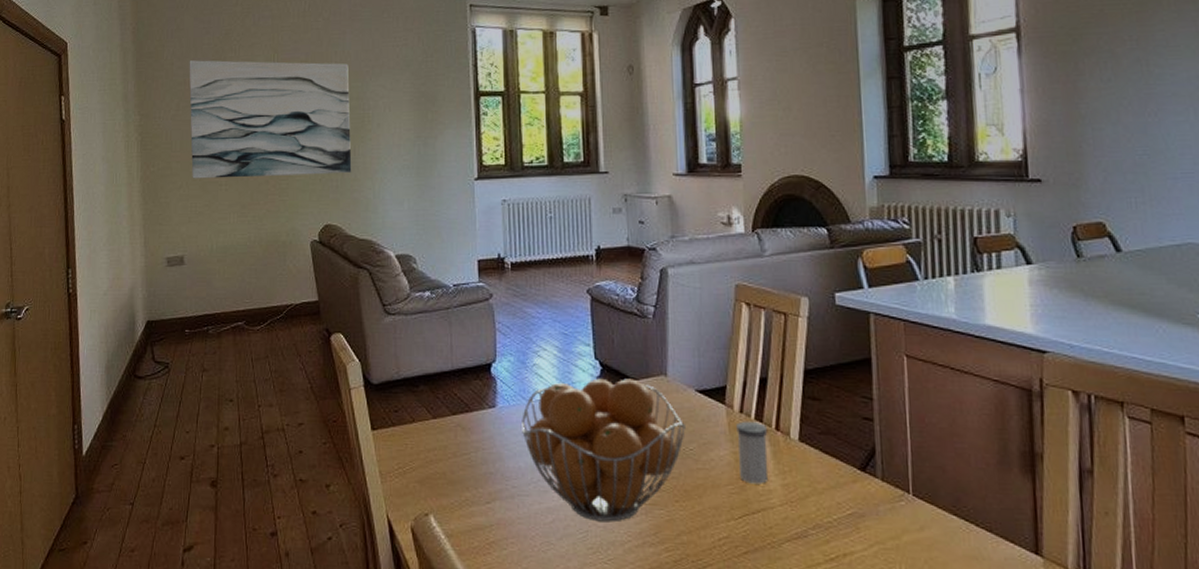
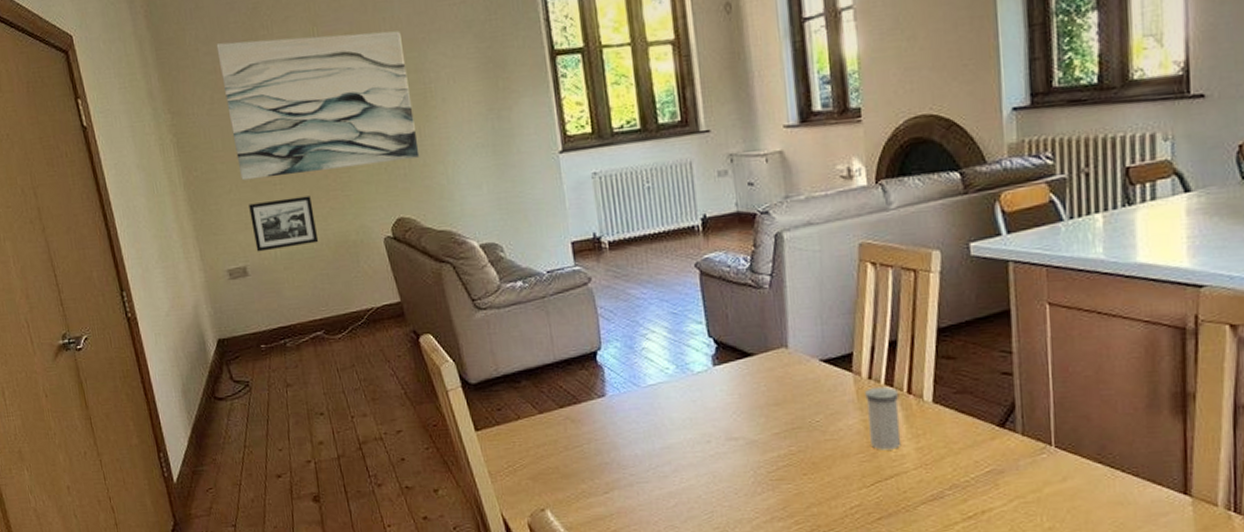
picture frame: none [194,198,252,244] -> present [249,196,319,252]
fruit basket: present [520,378,685,522] -> none [633,354,811,502]

